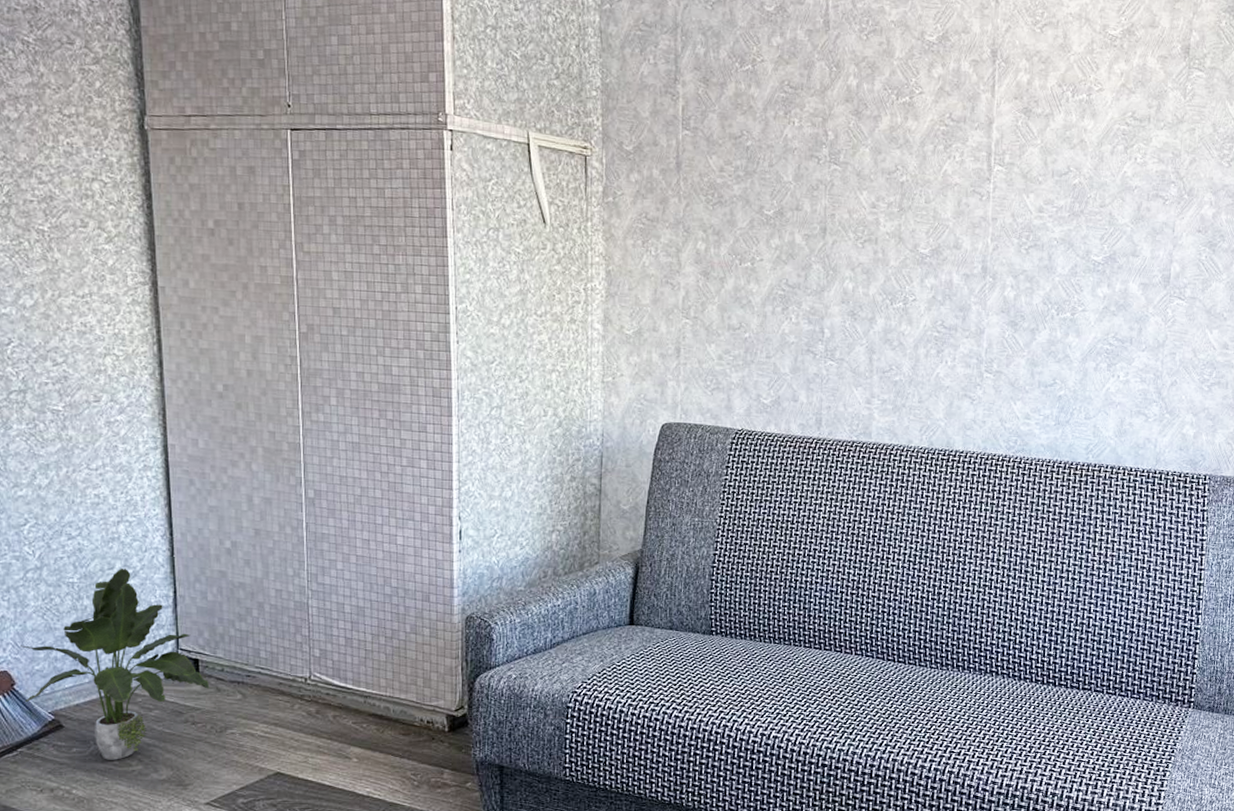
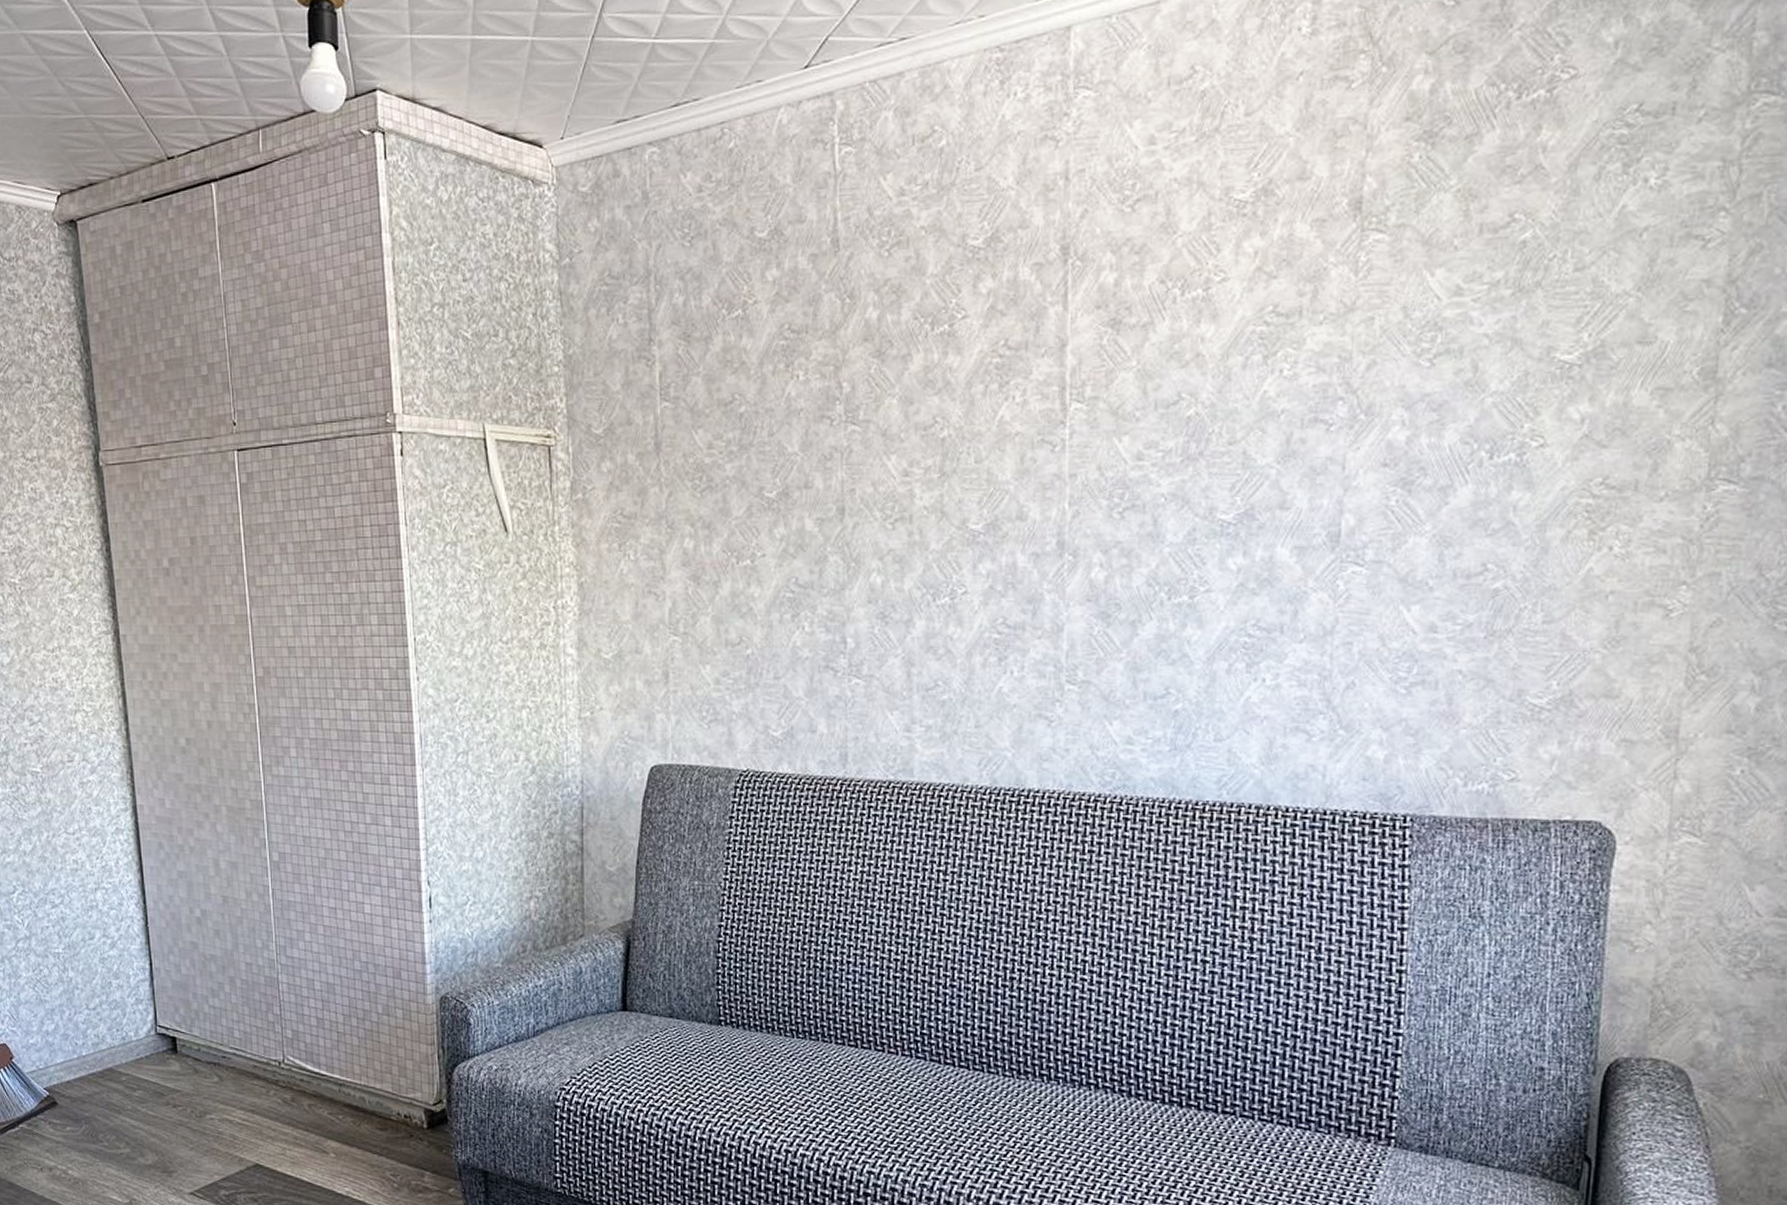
potted plant: present [20,568,210,760] -> none [16,938,188,1142]

